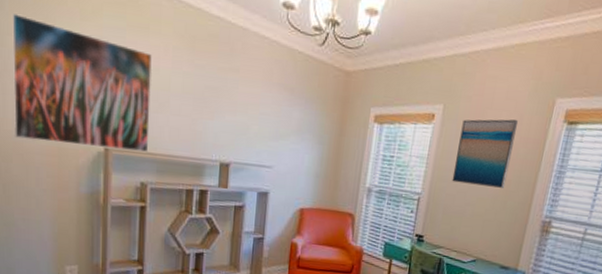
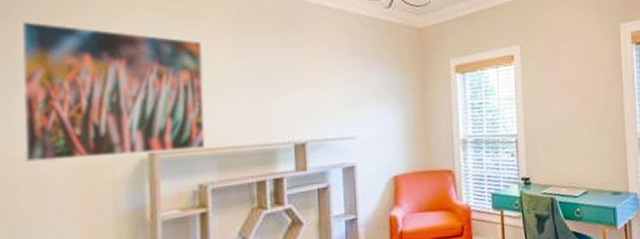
wall art: present [451,119,519,188] -> none [541,47,596,117]

